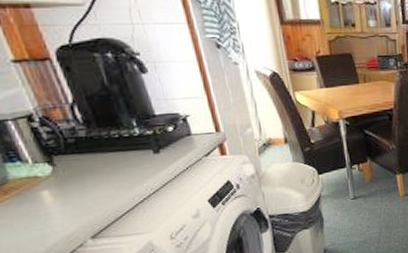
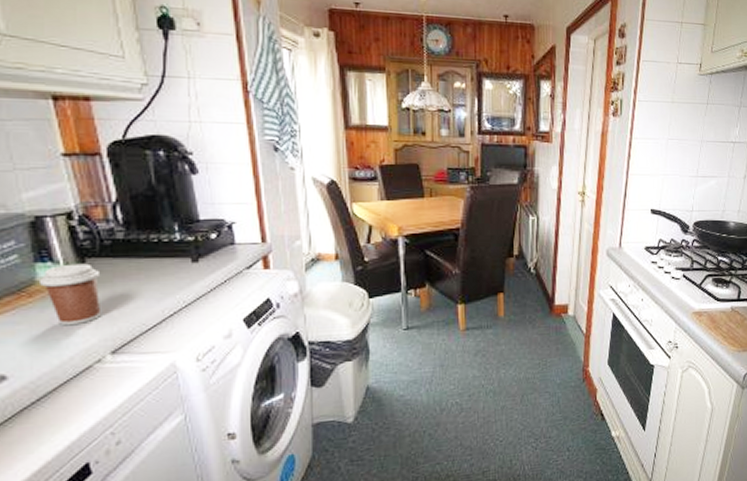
coffee cup: none [12,160,77,218] -> present [40,263,102,326]

